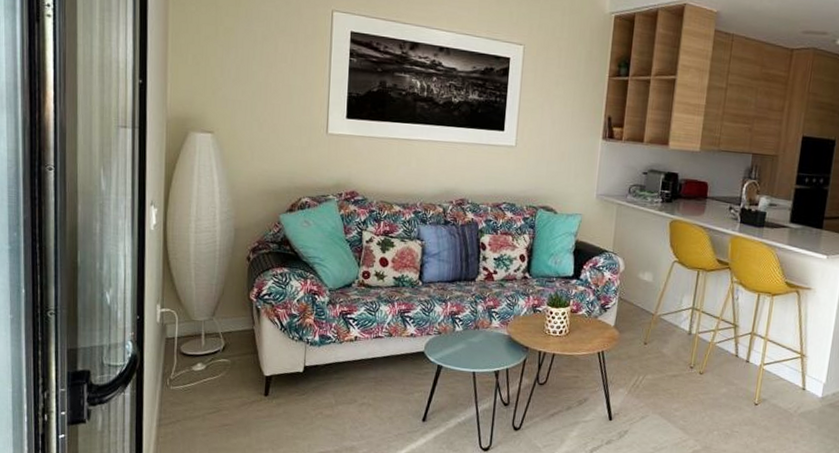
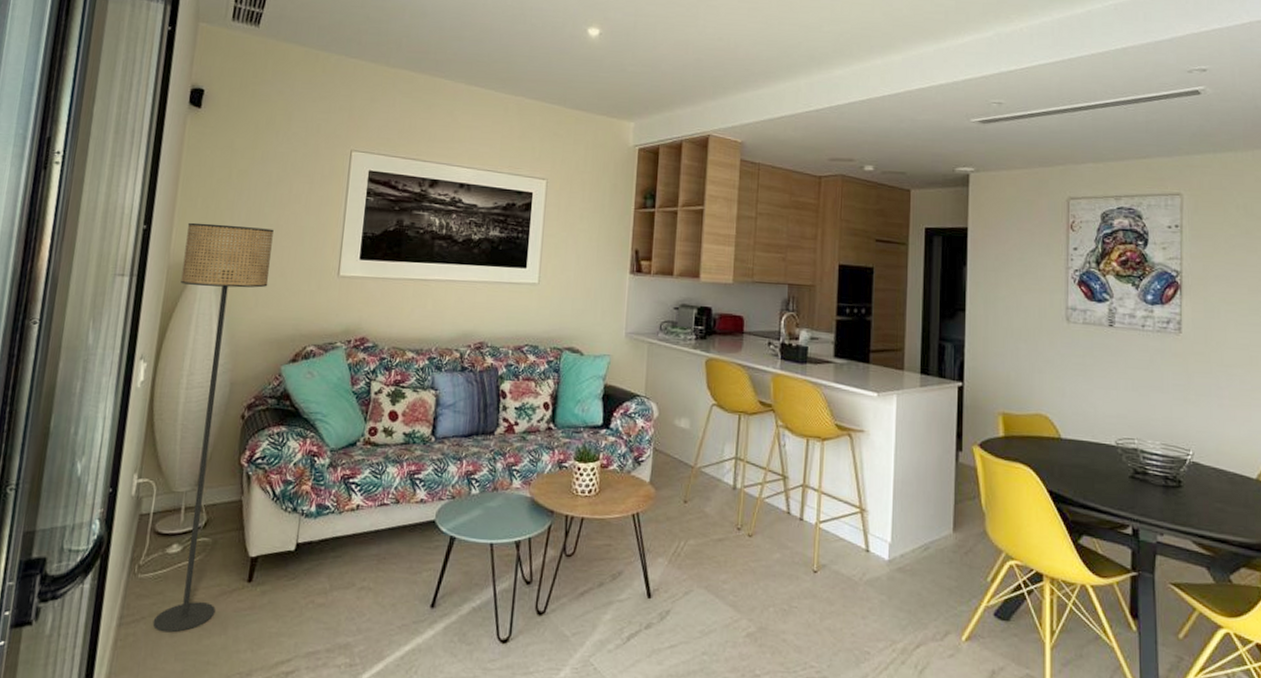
floor lamp: none [180,78,263,433] -> present [152,222,274,633]

